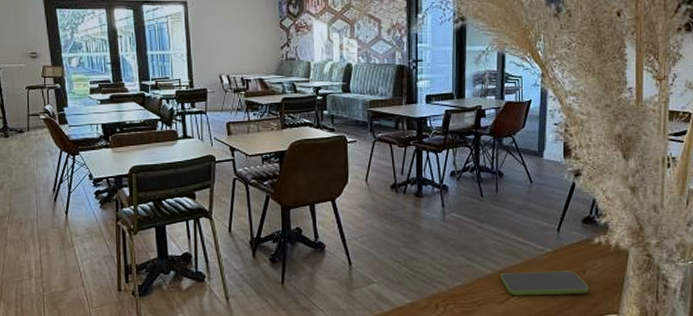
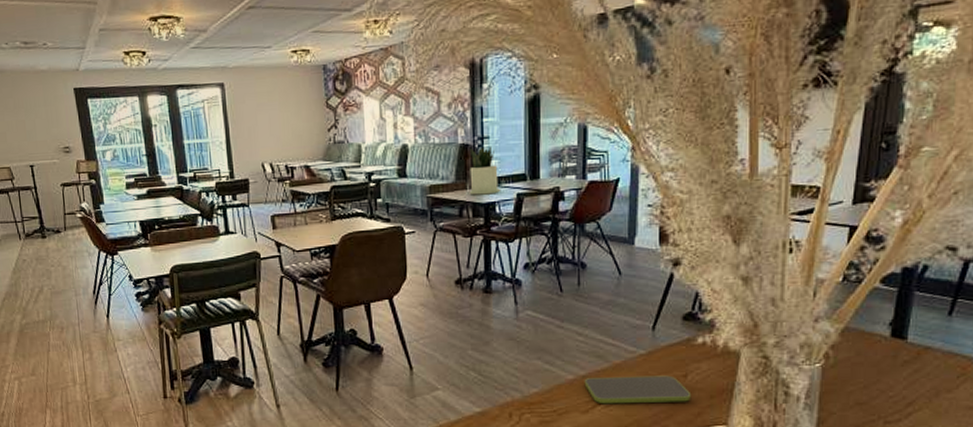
planter: none [404,68,432,110] -> present [469,146,501,195]

